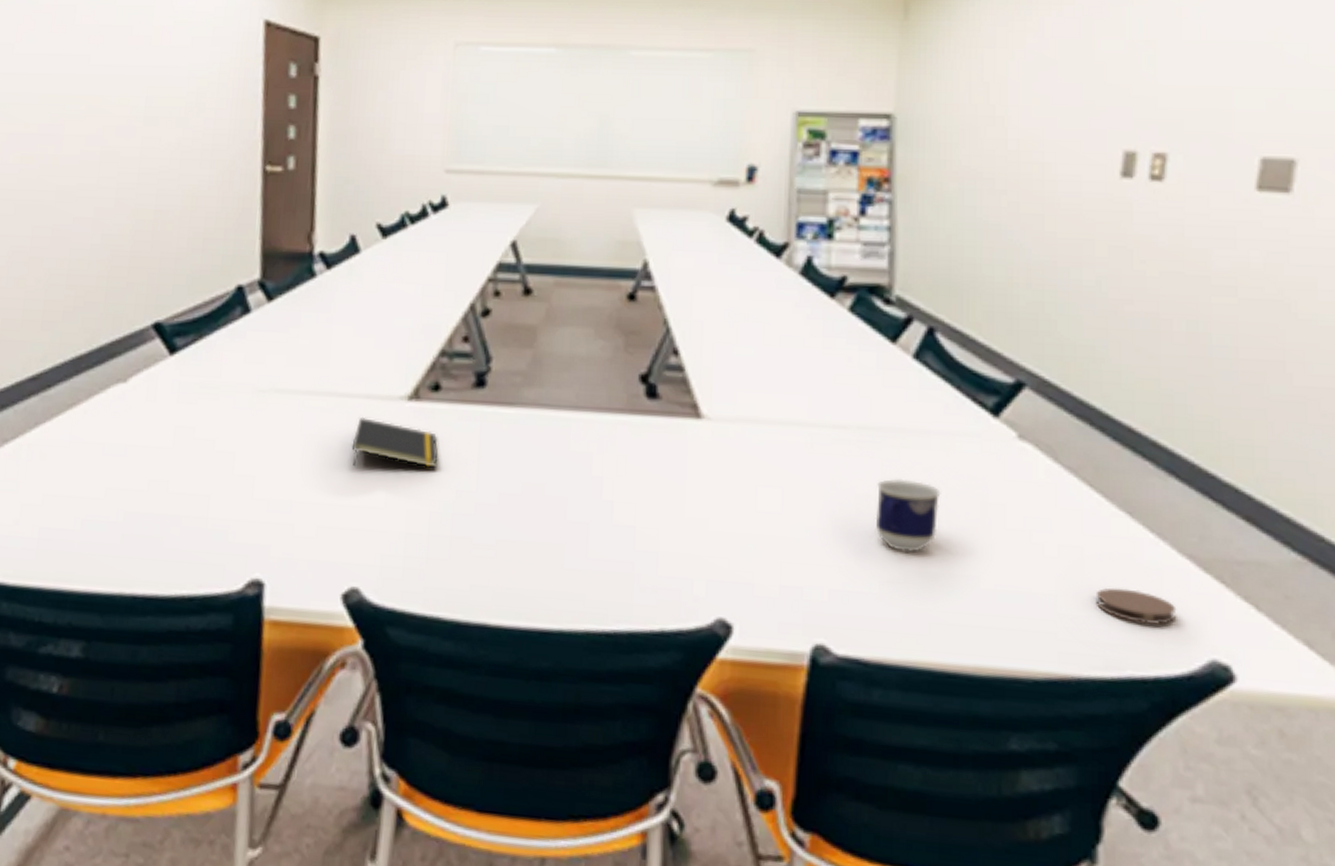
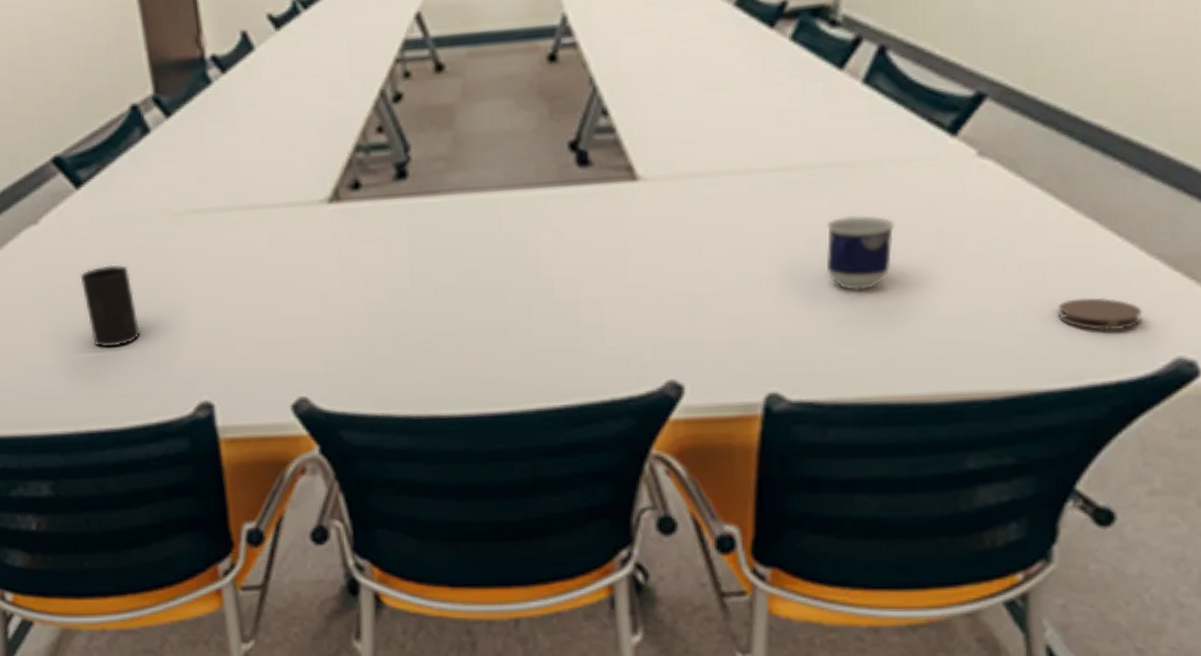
cup: none [156,430,206,512] -> present [80,264,141,347]
notepad: present [351,416,438,468] -> none [277,226,369,279]

